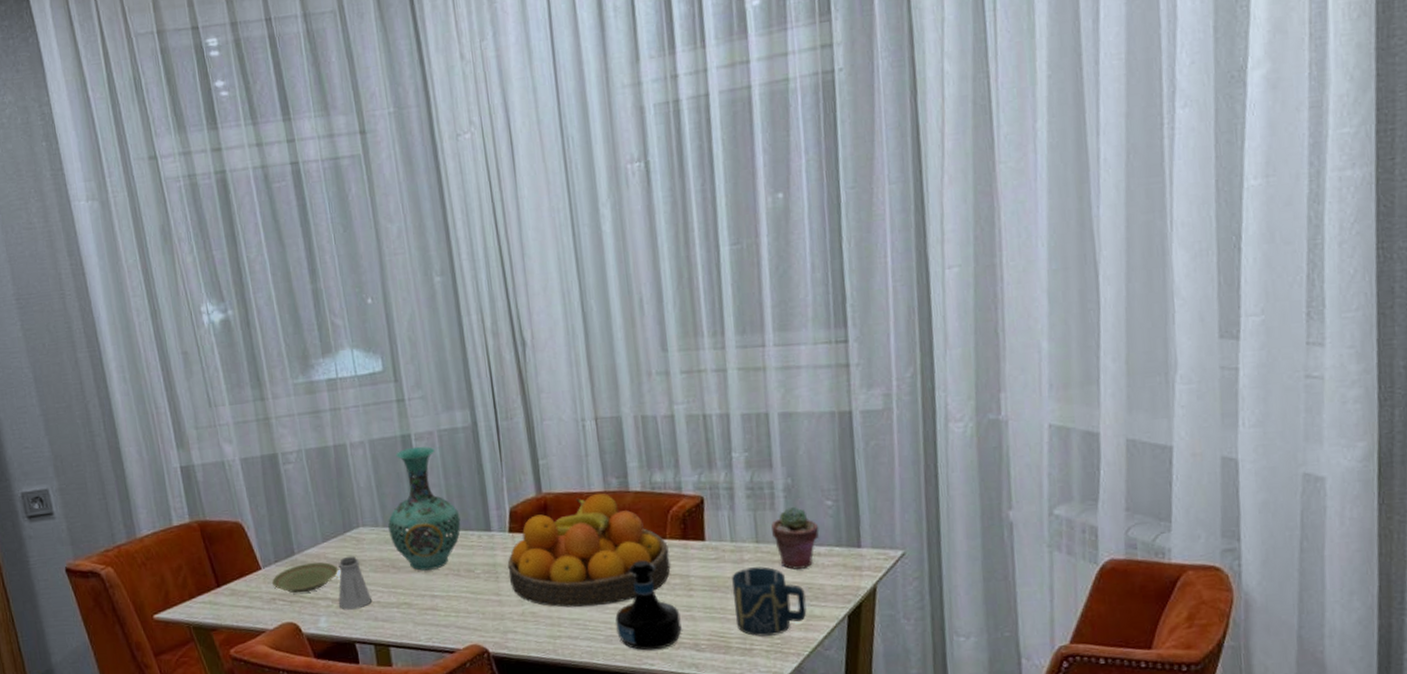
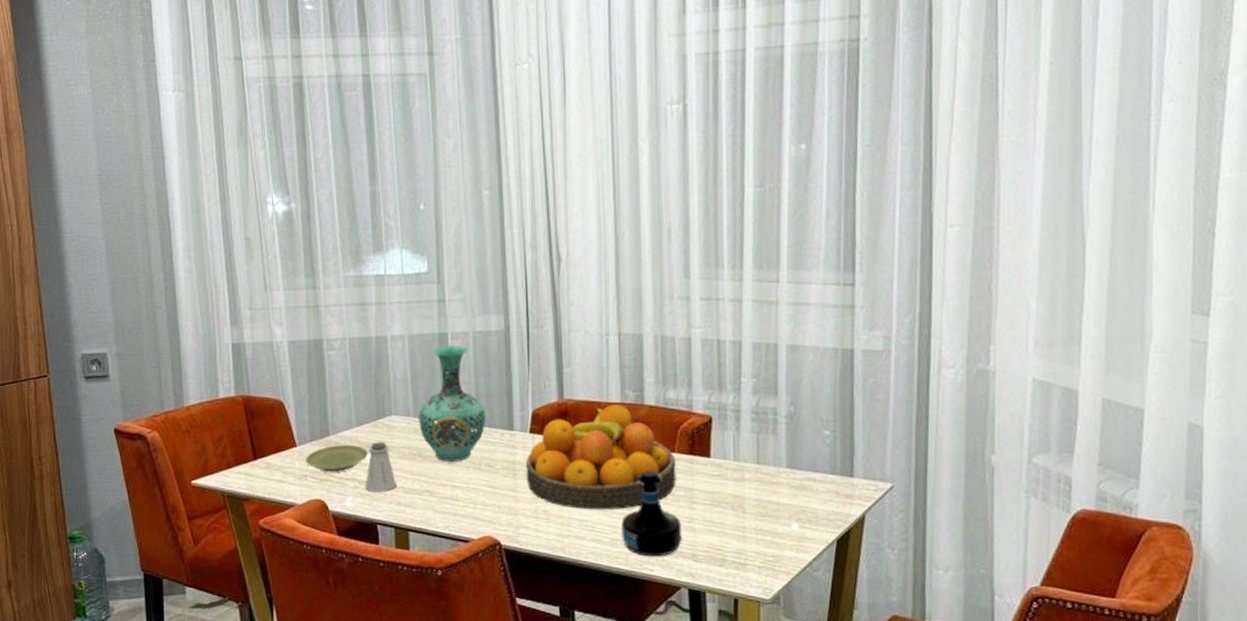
cup: present [732,566,807,637] -> none [732,487,799,553]
potted succulent: present [771,506,819,570] -> none [772,433,816,492]

